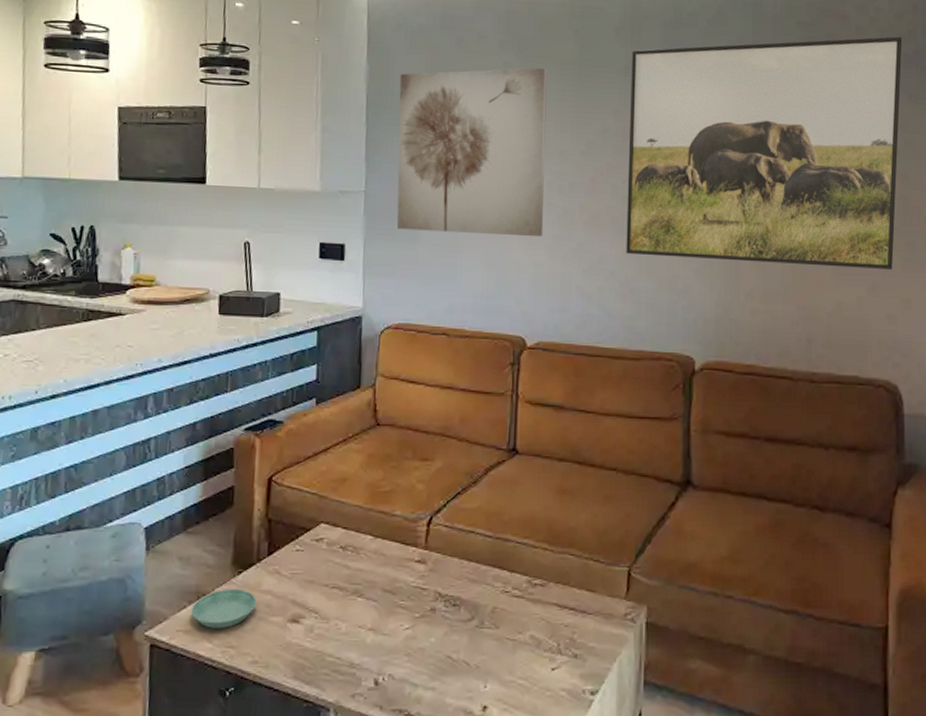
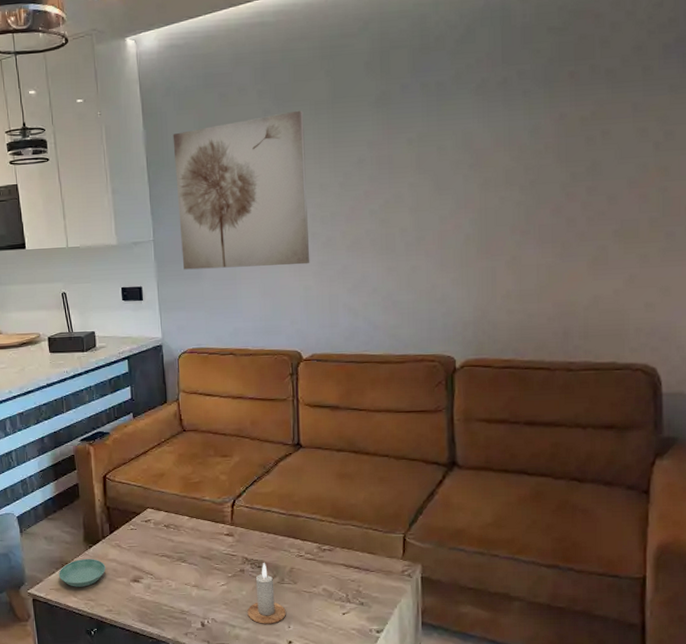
candle: none [435,600,483,682] -> present [247,563,286,624]
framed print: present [626,36,902,269] -> none [382,26,662,271]

